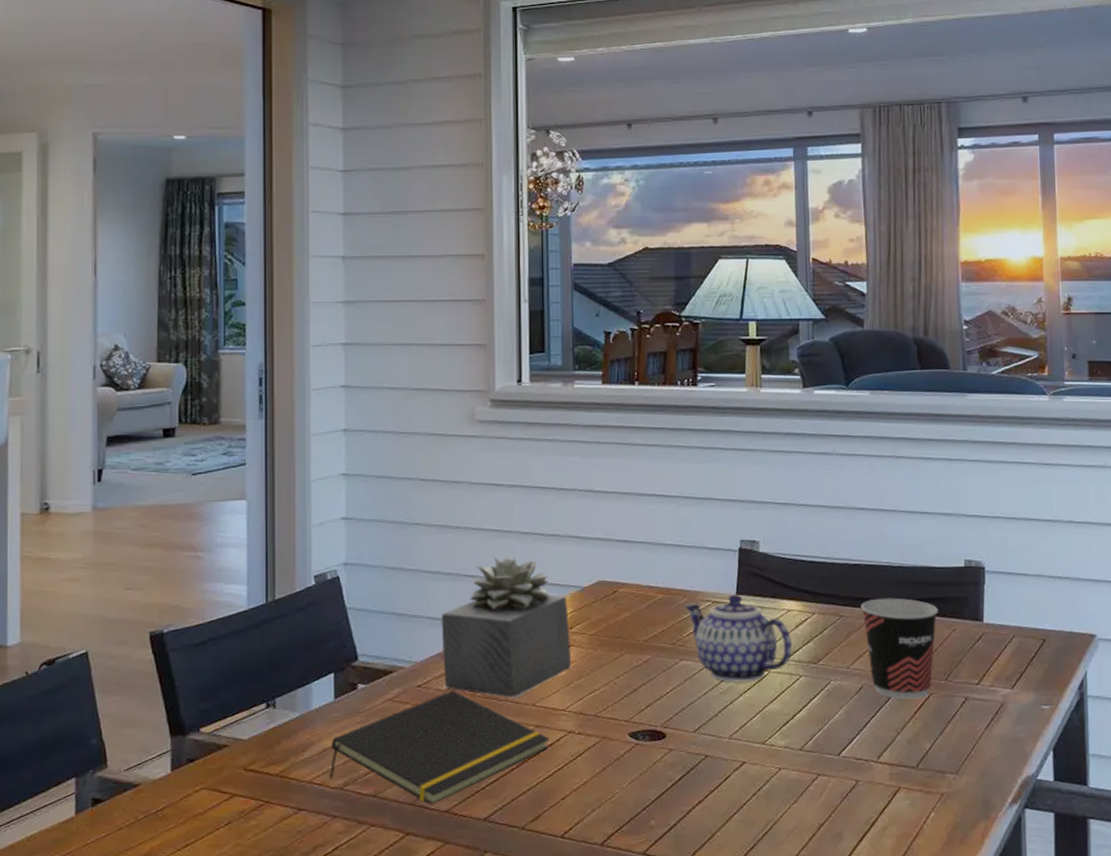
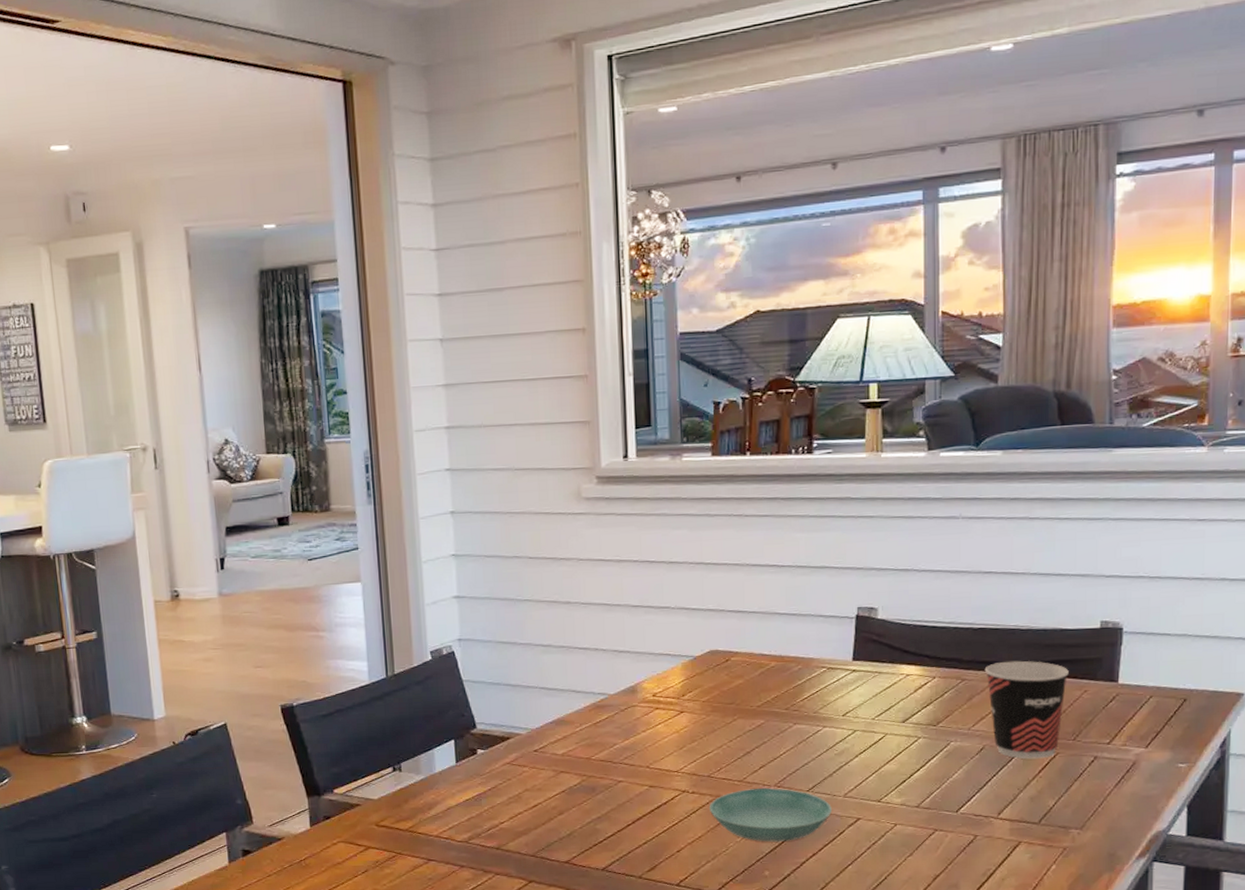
notepad: present [329,691,550,804] -> none [455,755,664,856]
succulent plant: present [441,556,572,698] -> none [554,628,685,760]
saucer: none [595,729,717,788] -> present [709,788,832,842]
teapot: present [684,594,793,683] -> none [799,660,911,745]

